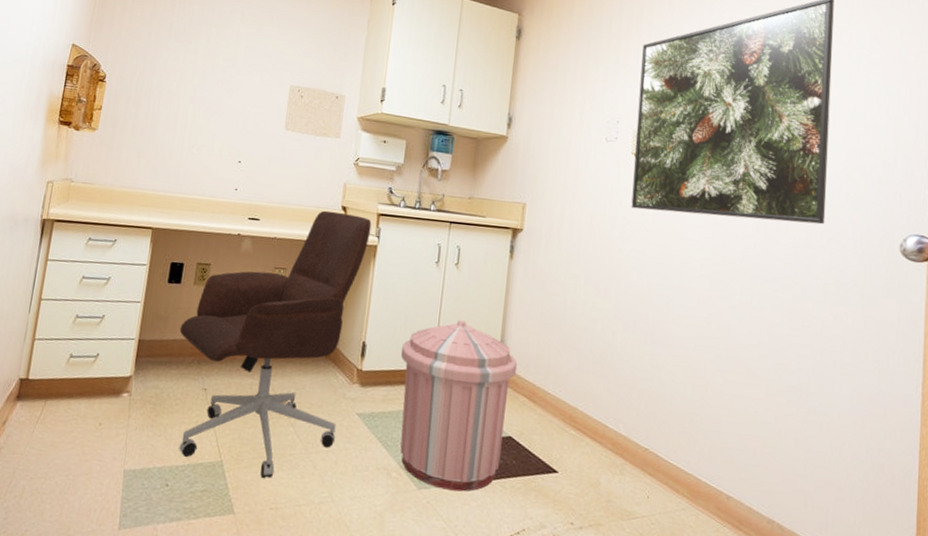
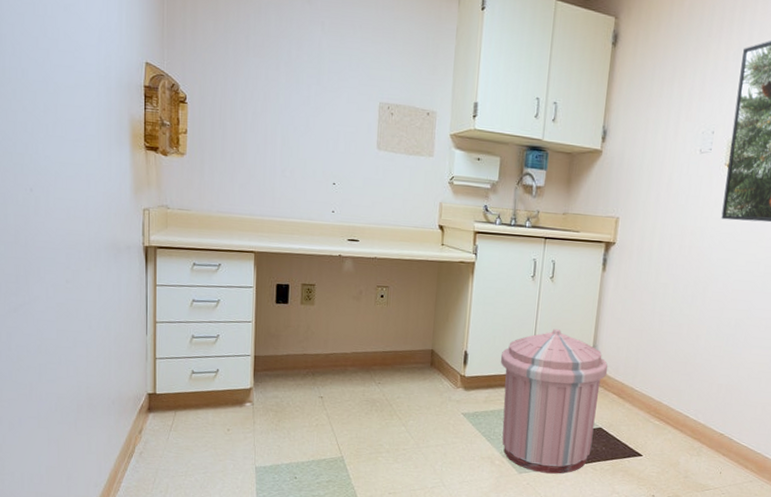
office chair: present [179,210,372,478] -> none [292,229,469,469]

